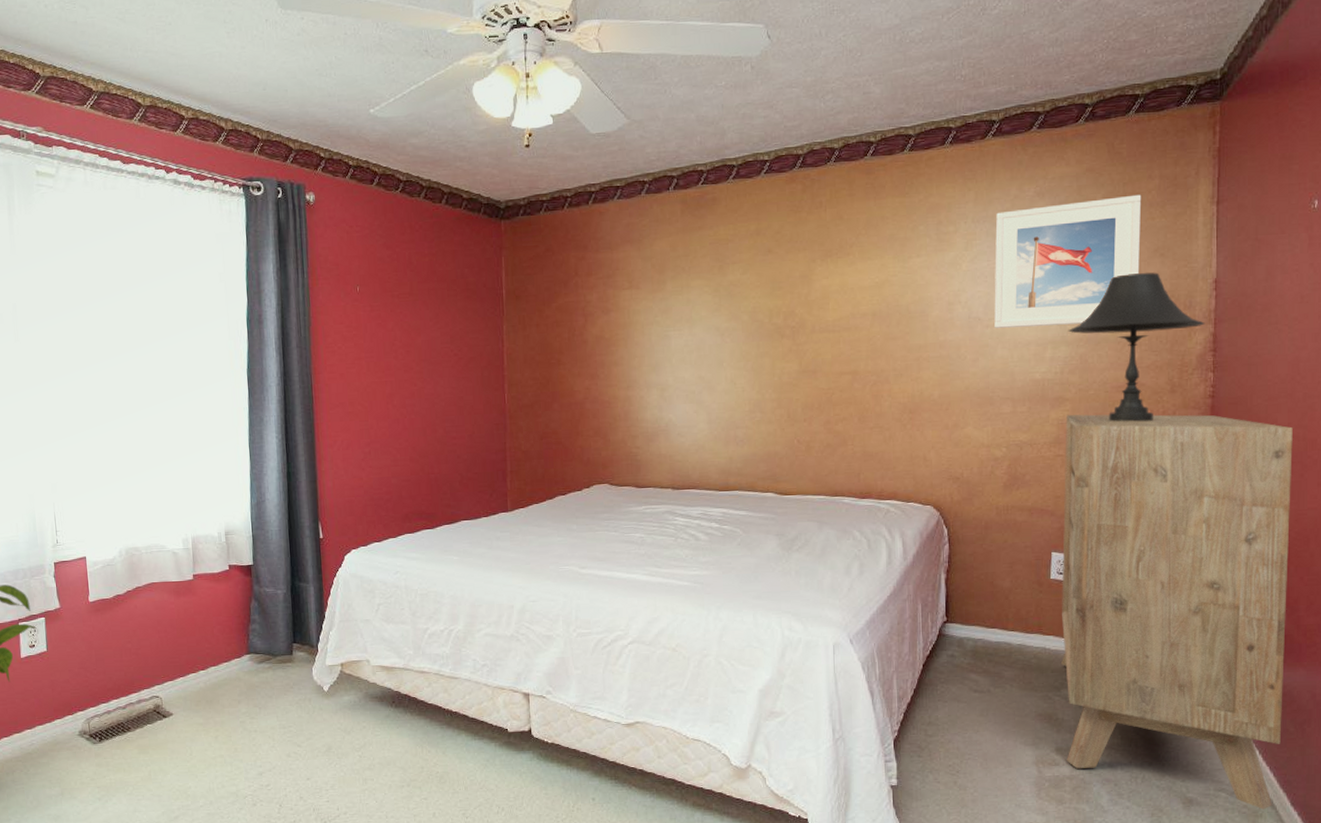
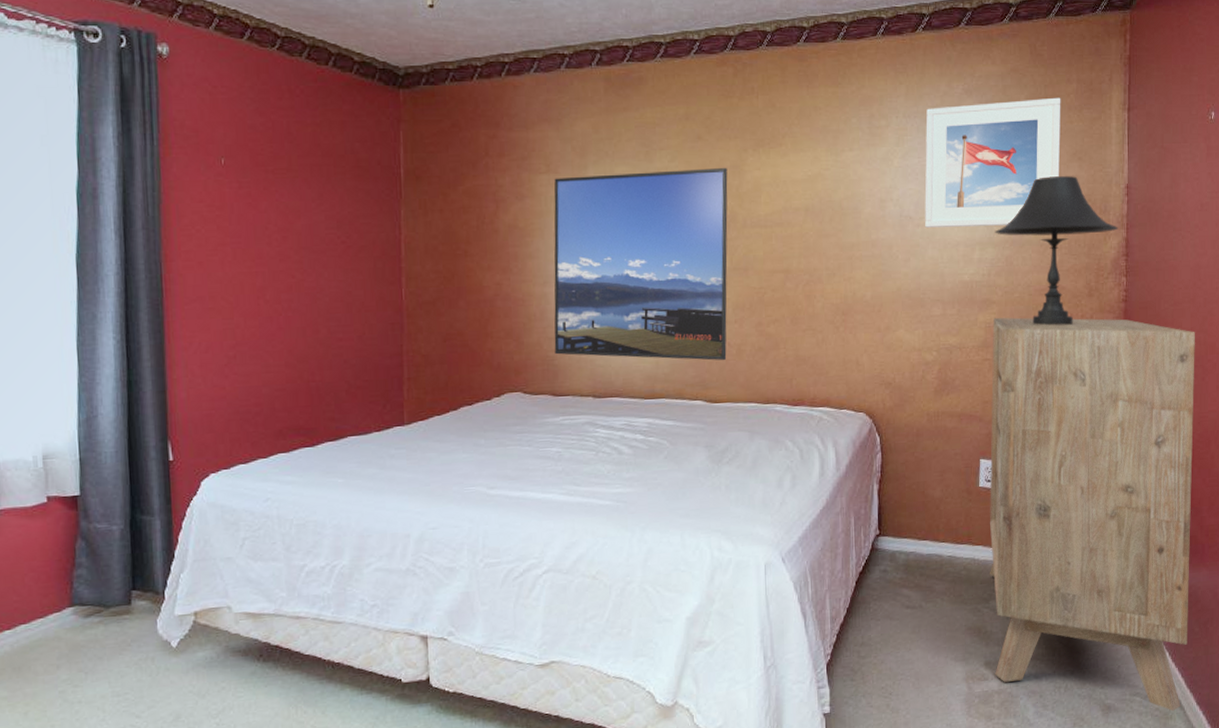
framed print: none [636,278,797,457] -> present [554,168,728,361]

